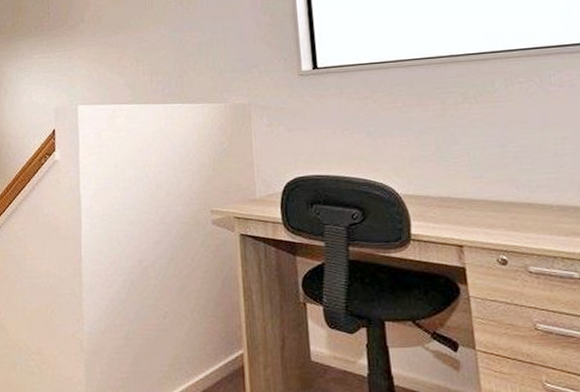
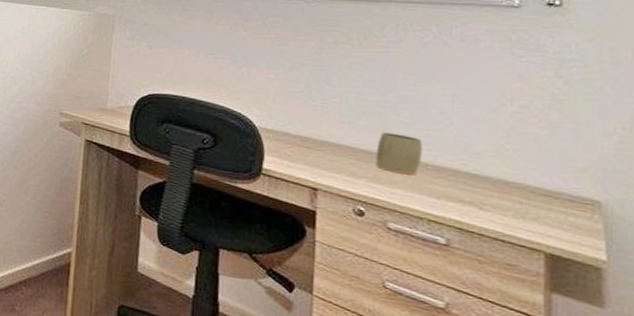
mug: none [506,181,547,219] -> present [375,132,423,176]

